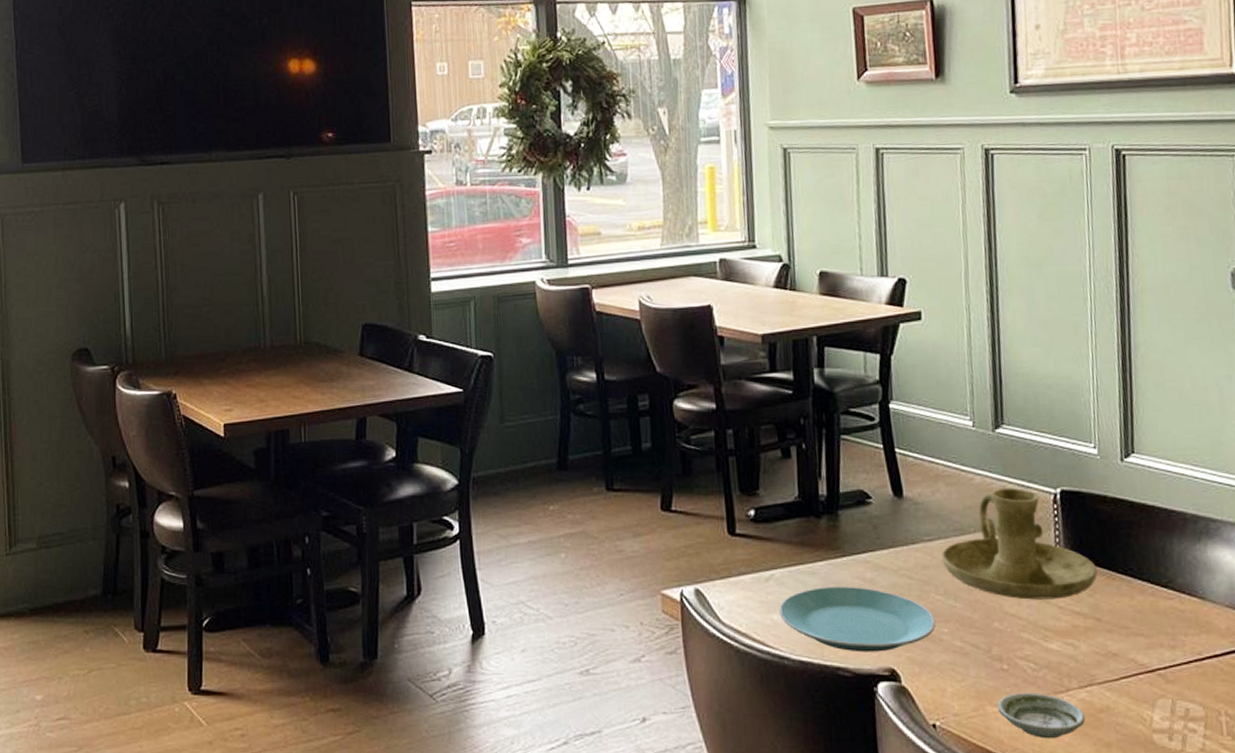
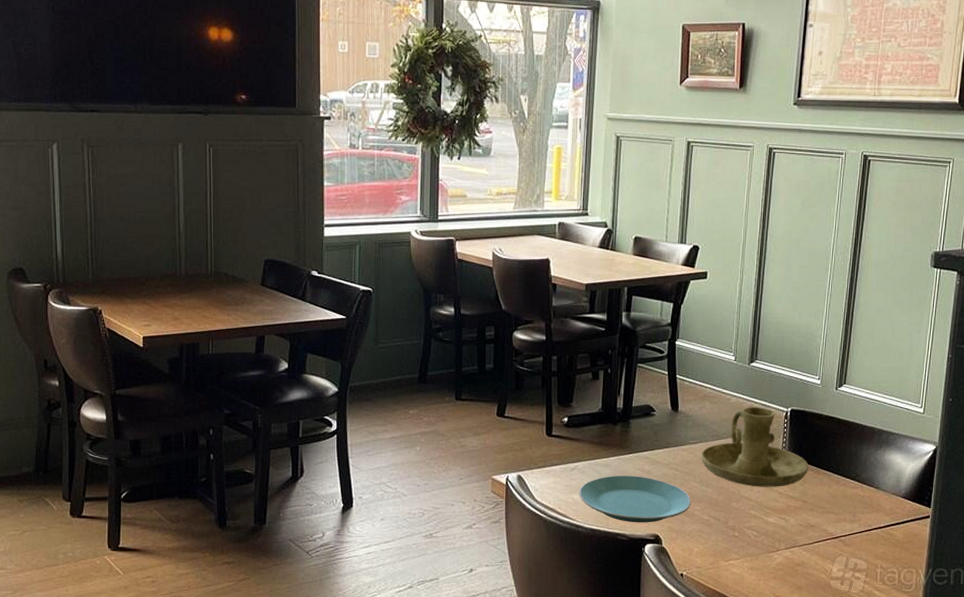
saucer: present [997,693,1086,739] -> none [727,552,787,584]

